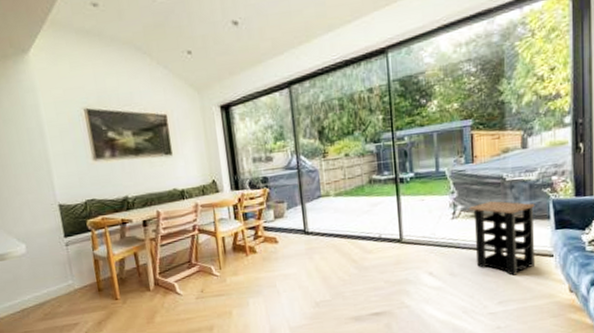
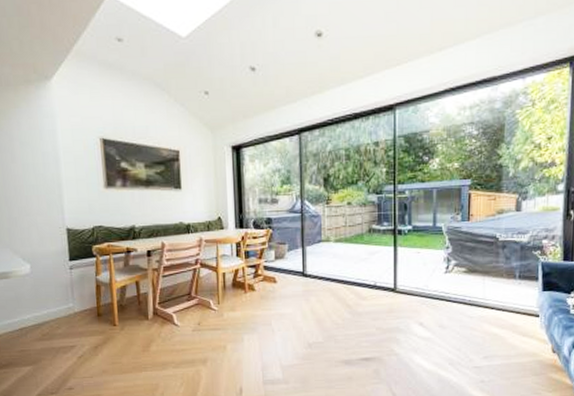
side table: present [469,201,536,276] -> none [462,259,525,332]

